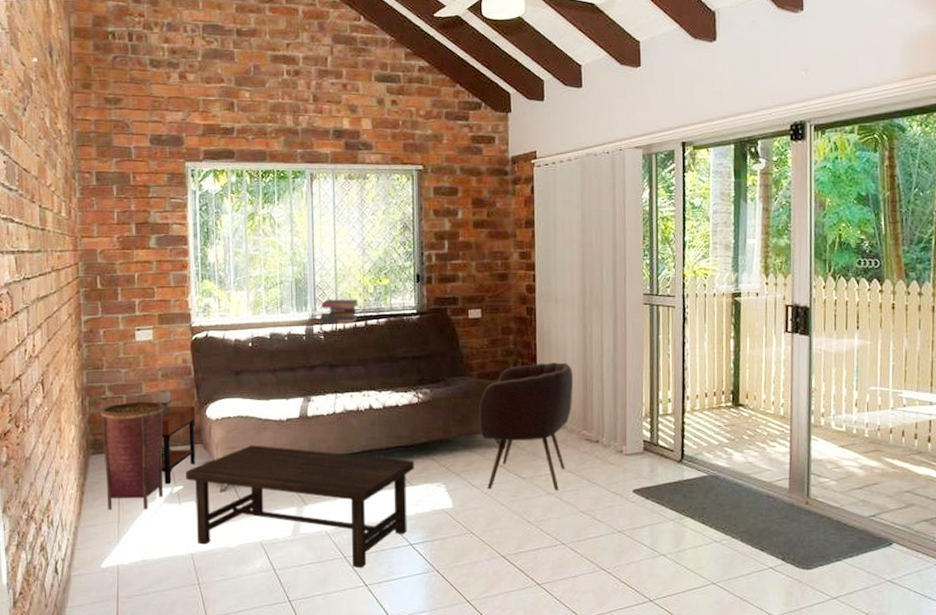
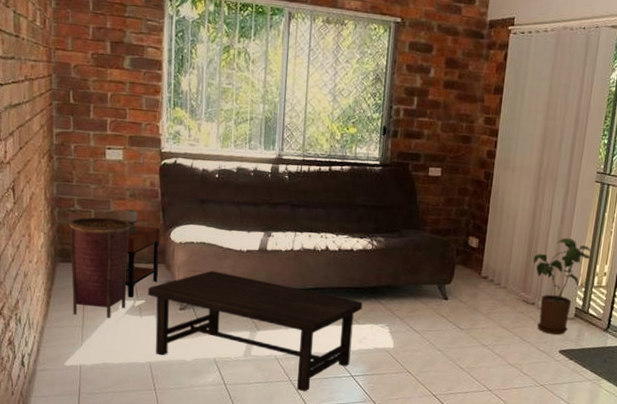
books: present [320,299,358,324] -> none [286,141,325,168]
armchair: present [479,362,574,491] -> none [426,225,520,344]
house plant: none [590,366,652,473] -> present [533,237,591,335]

